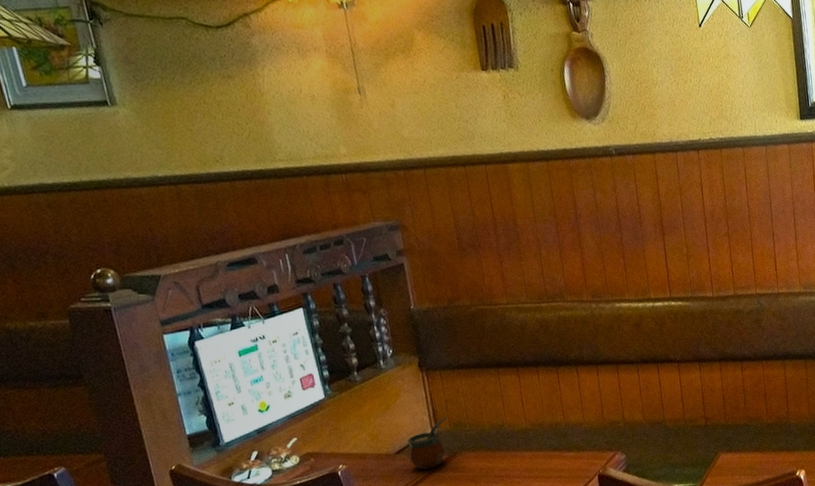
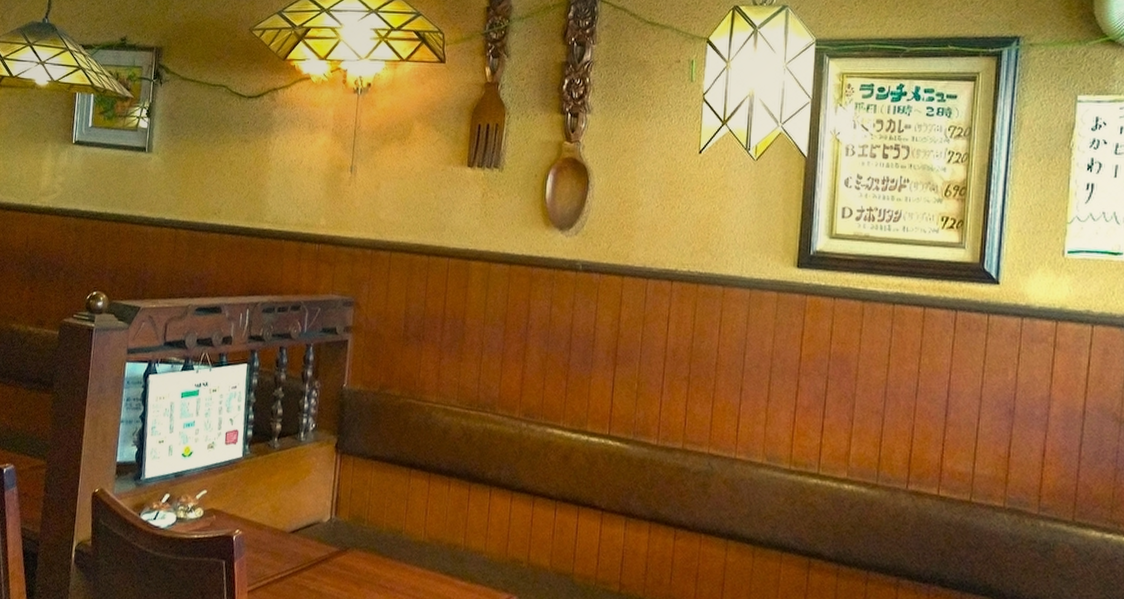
gourd: present [407,416,448,470] -> none [300,506,349,558]

